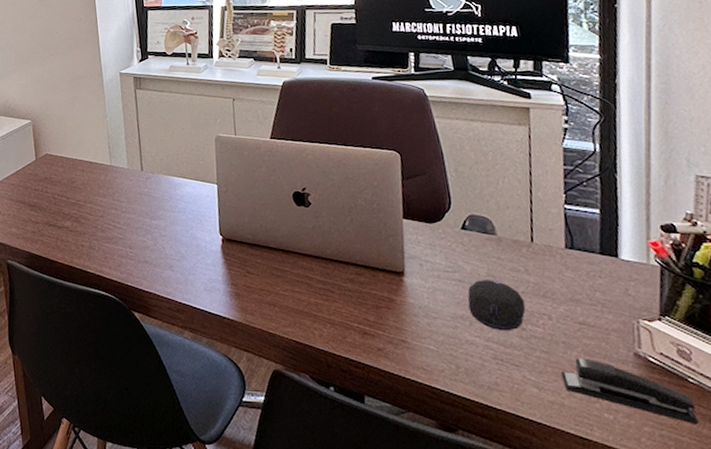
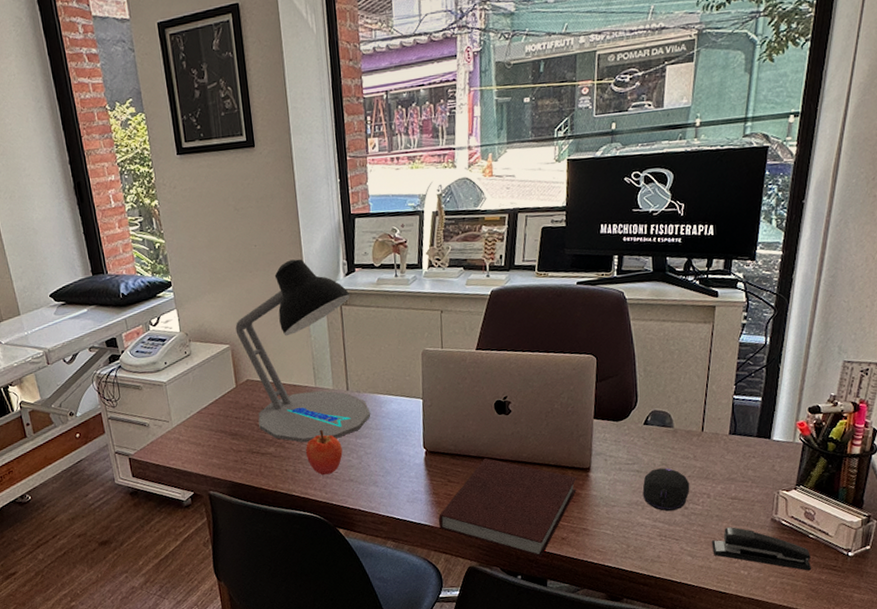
desk lamp: none [37,45,165,219] -> present [235,259,370,443]
apple: none [100,207,138,255] -> present [305,429,343,476]
notebook: none [238,251,391,368] -> present [439,458,577,558]

